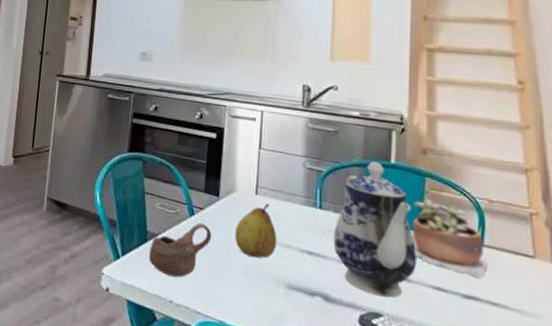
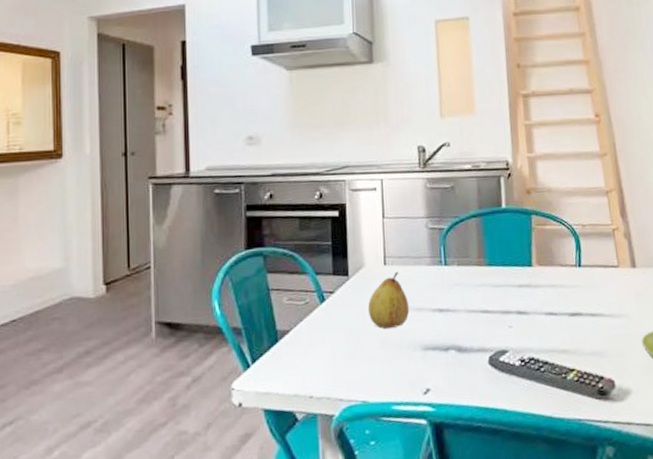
cup: present [148,222,212,278] -> none [281,307,346,371]
teapot: present [333,161,418,298] -> none [459,209,532,335]
succulent plant: present [412,199,487,278] -> none [524,235,585,296]

